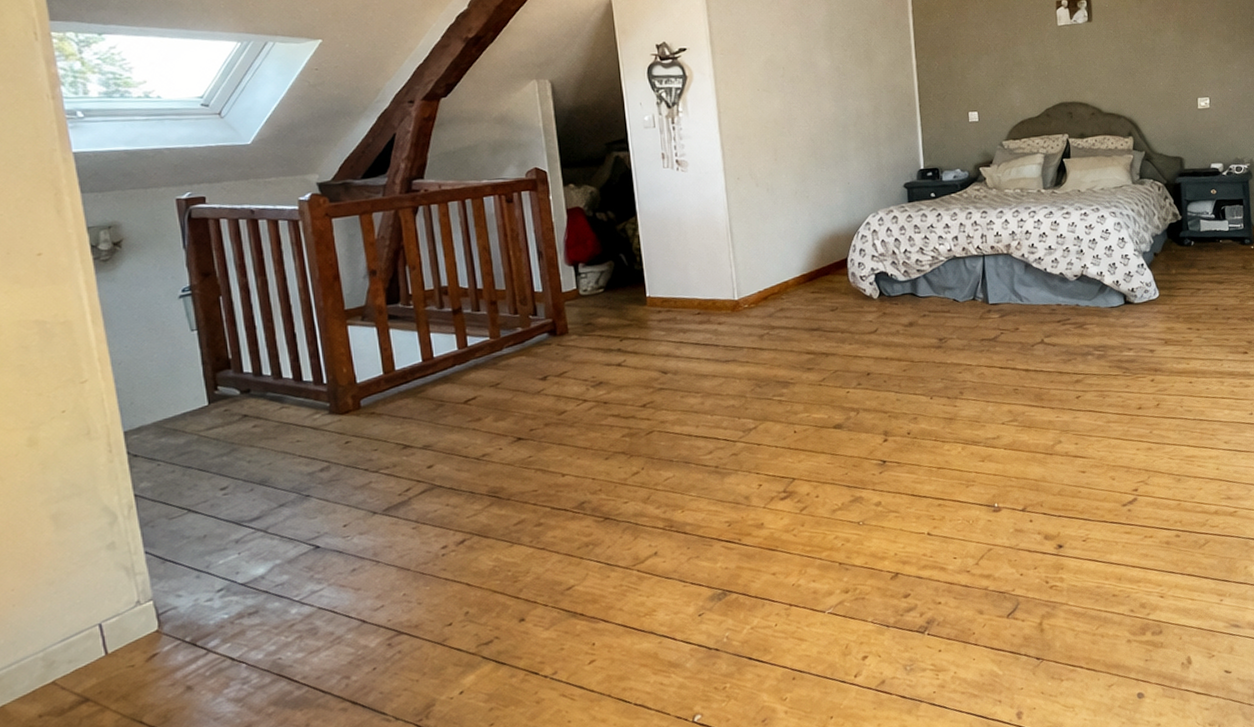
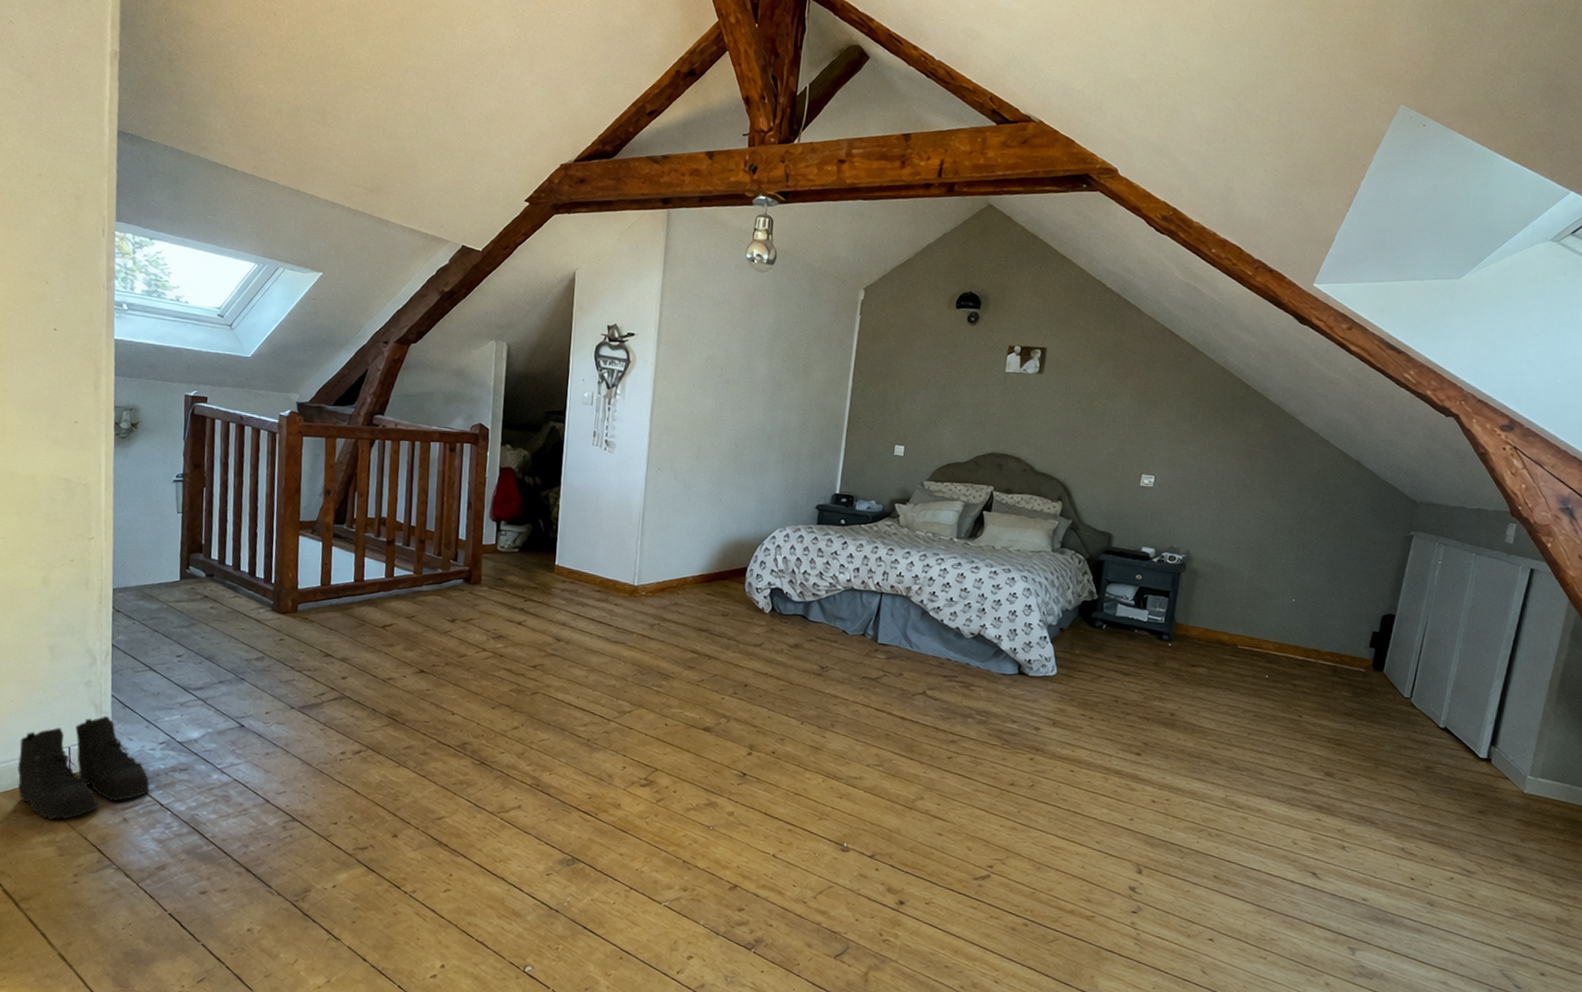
boots: none [32,577,214,715] -> present [17,716,150,820]

